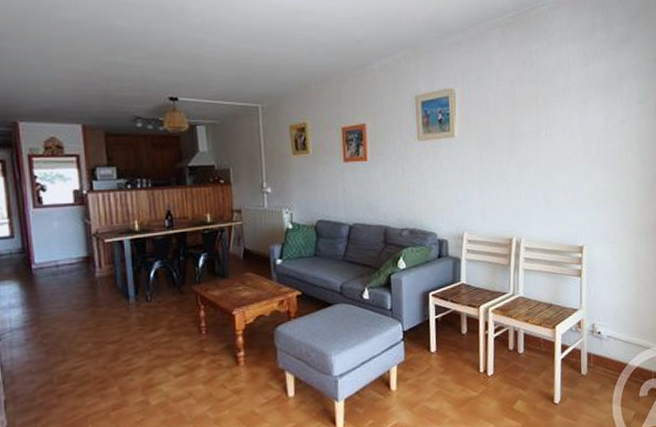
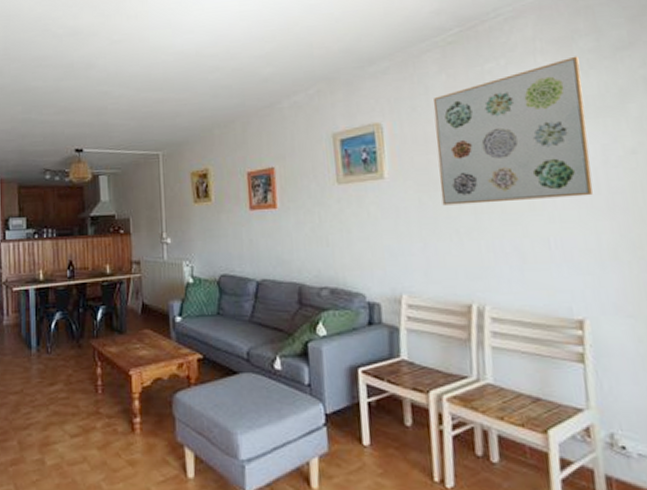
wall art: none [494,44,596,160] -> present [433,56,593,206]

